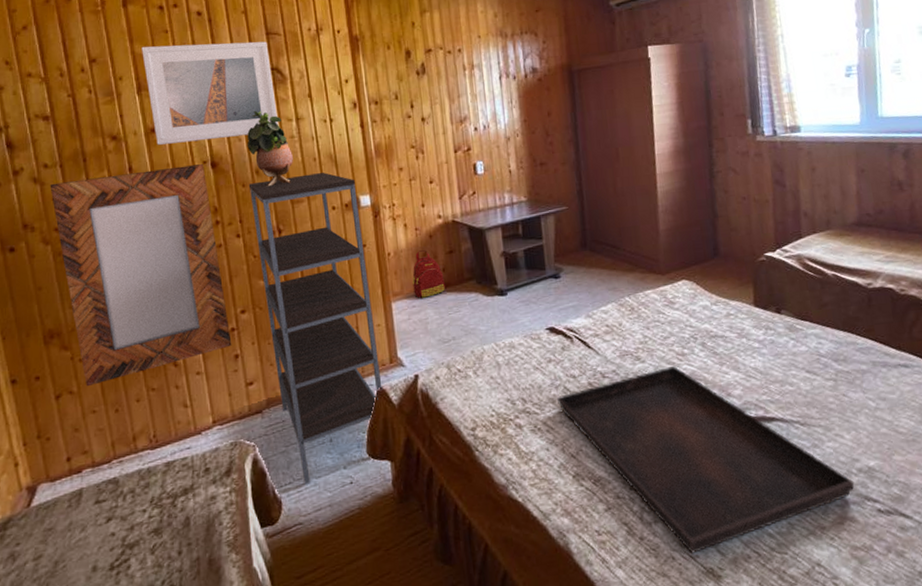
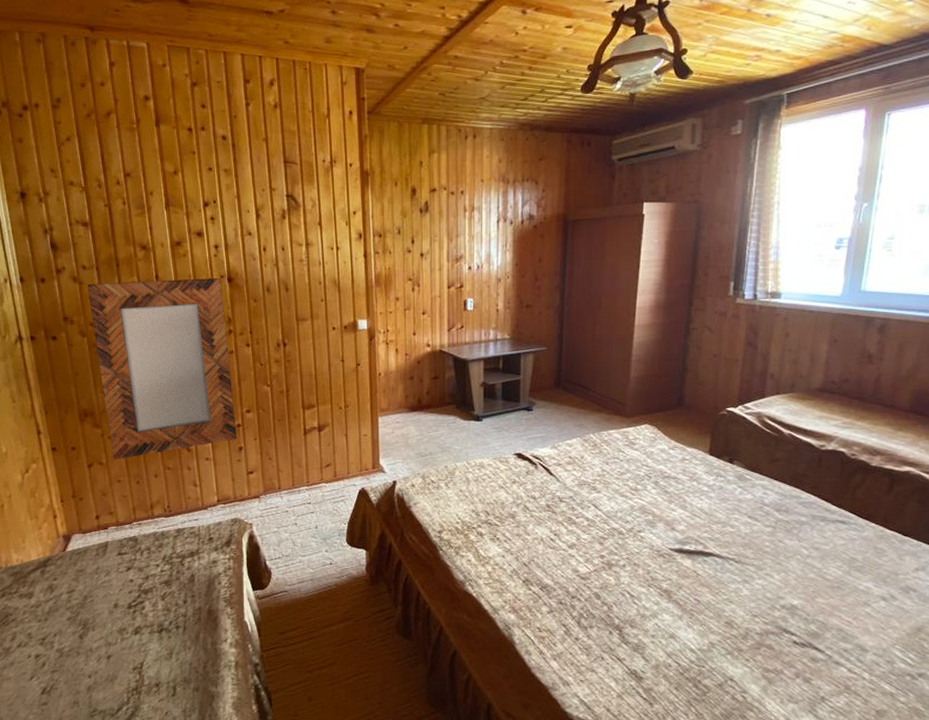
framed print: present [141,41,279,146] -> none [171,165,290,258]
potted plant: present [247,110,293,187] -> none [260,233,301,304]
shelving unit: present [248,173,383,485] -> none [259,296,364,561]
backpack: present [412,250,446,299] -> none [399,374,428,417]
serving tray: present [557,365,855,554] -> none [517,498,776,656]

